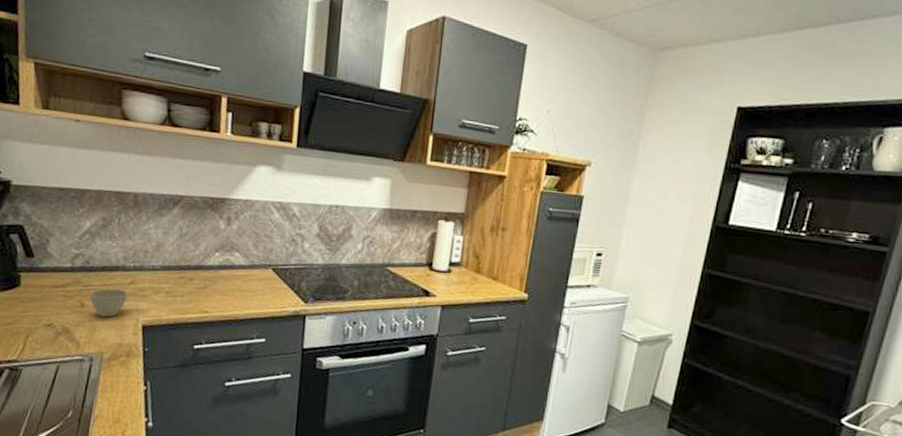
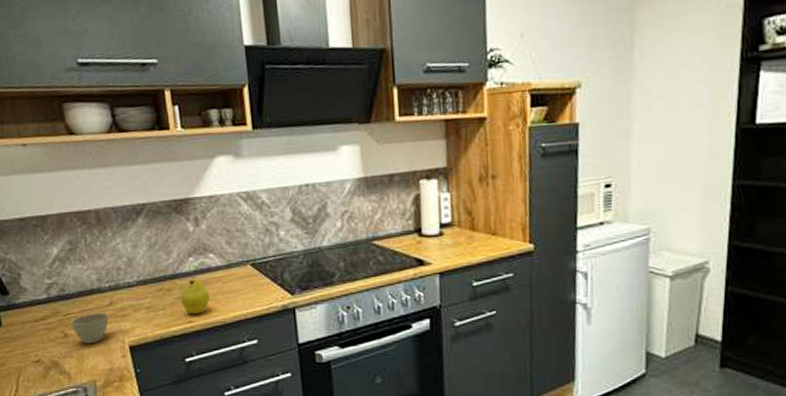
fruit: none [199,272,229,307] -> present [179,278,210,315]

